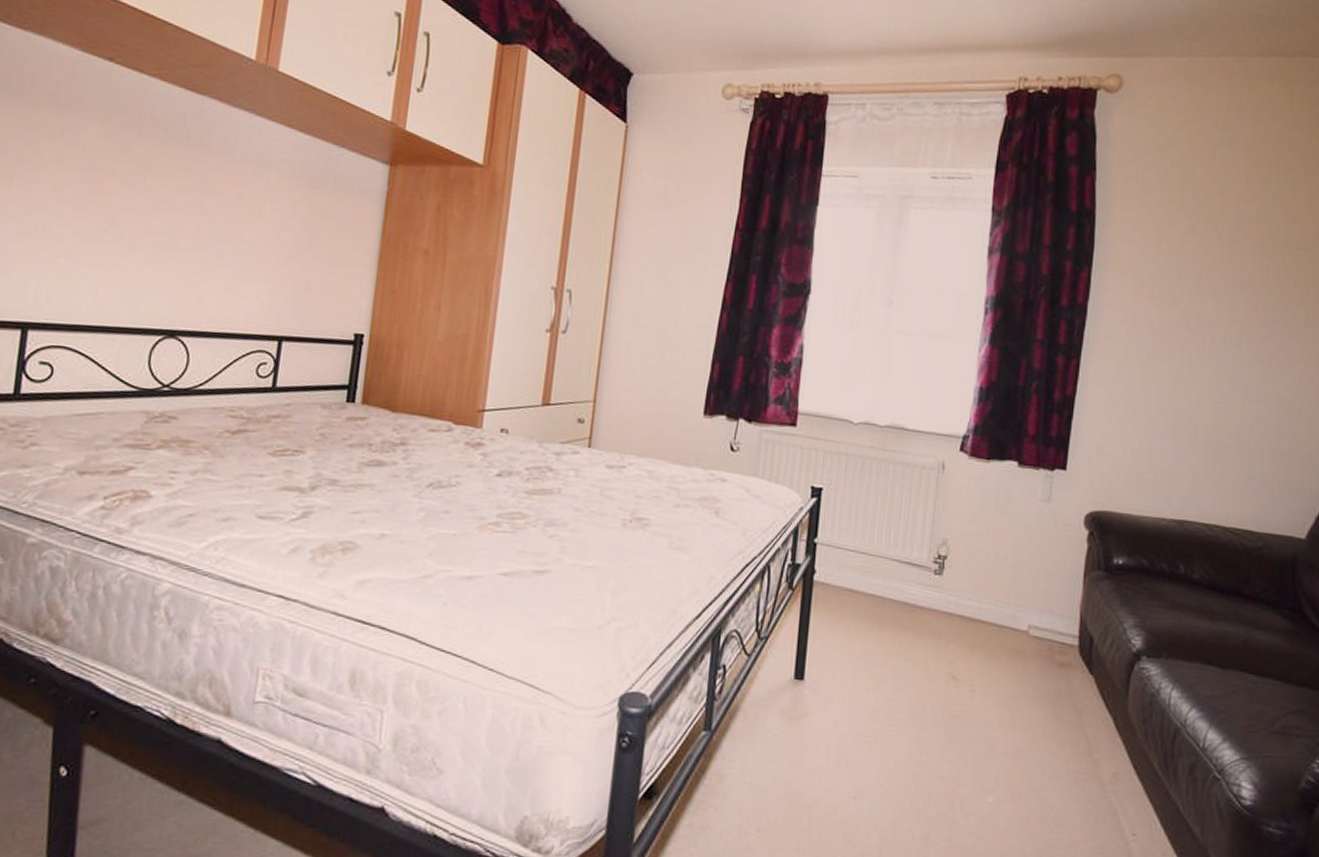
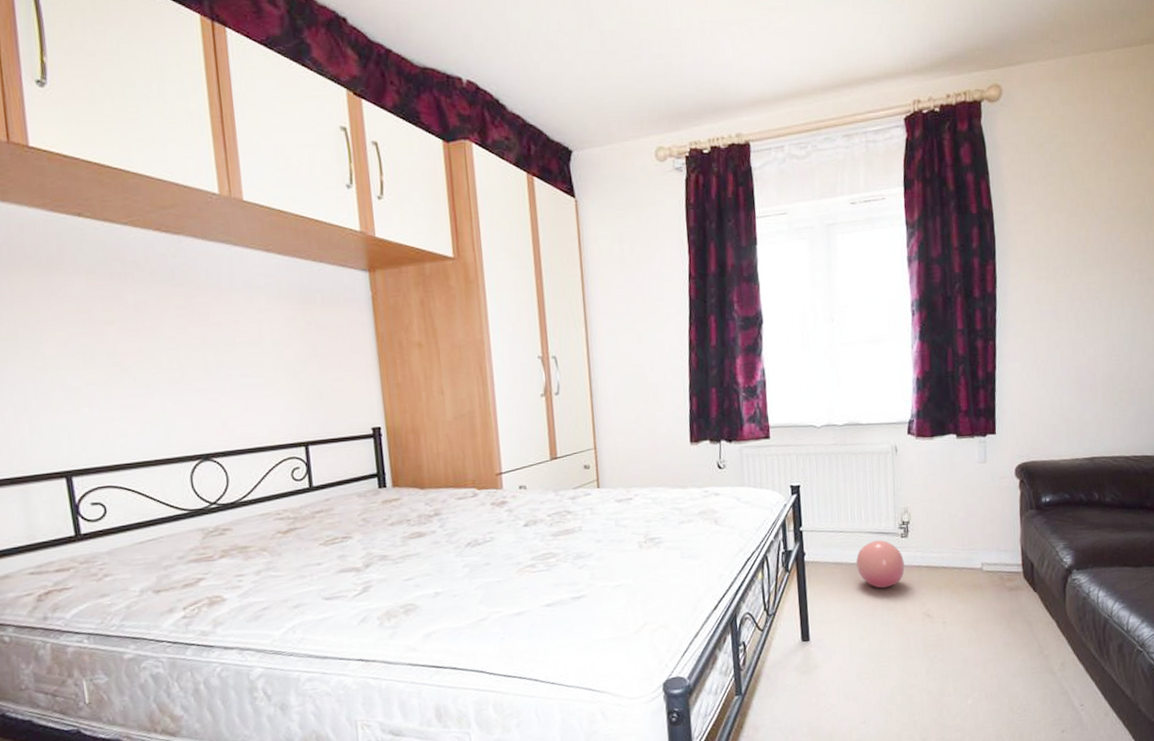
ball: none [874,571,934,633] -> present [856,540,905,589]

